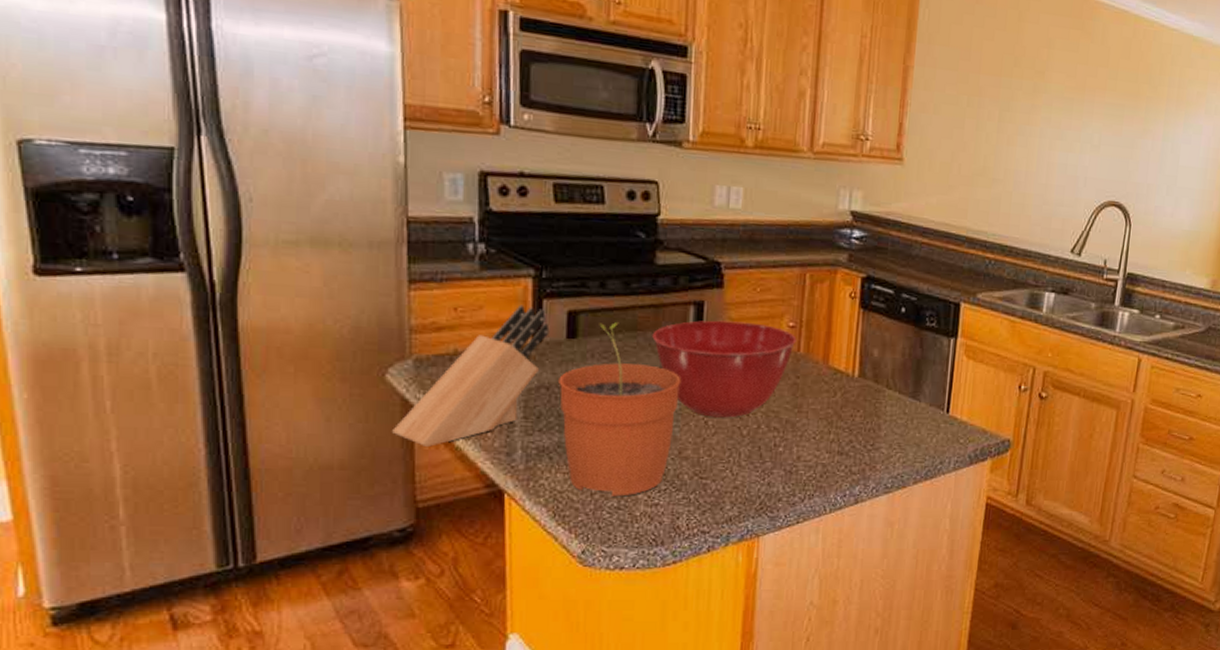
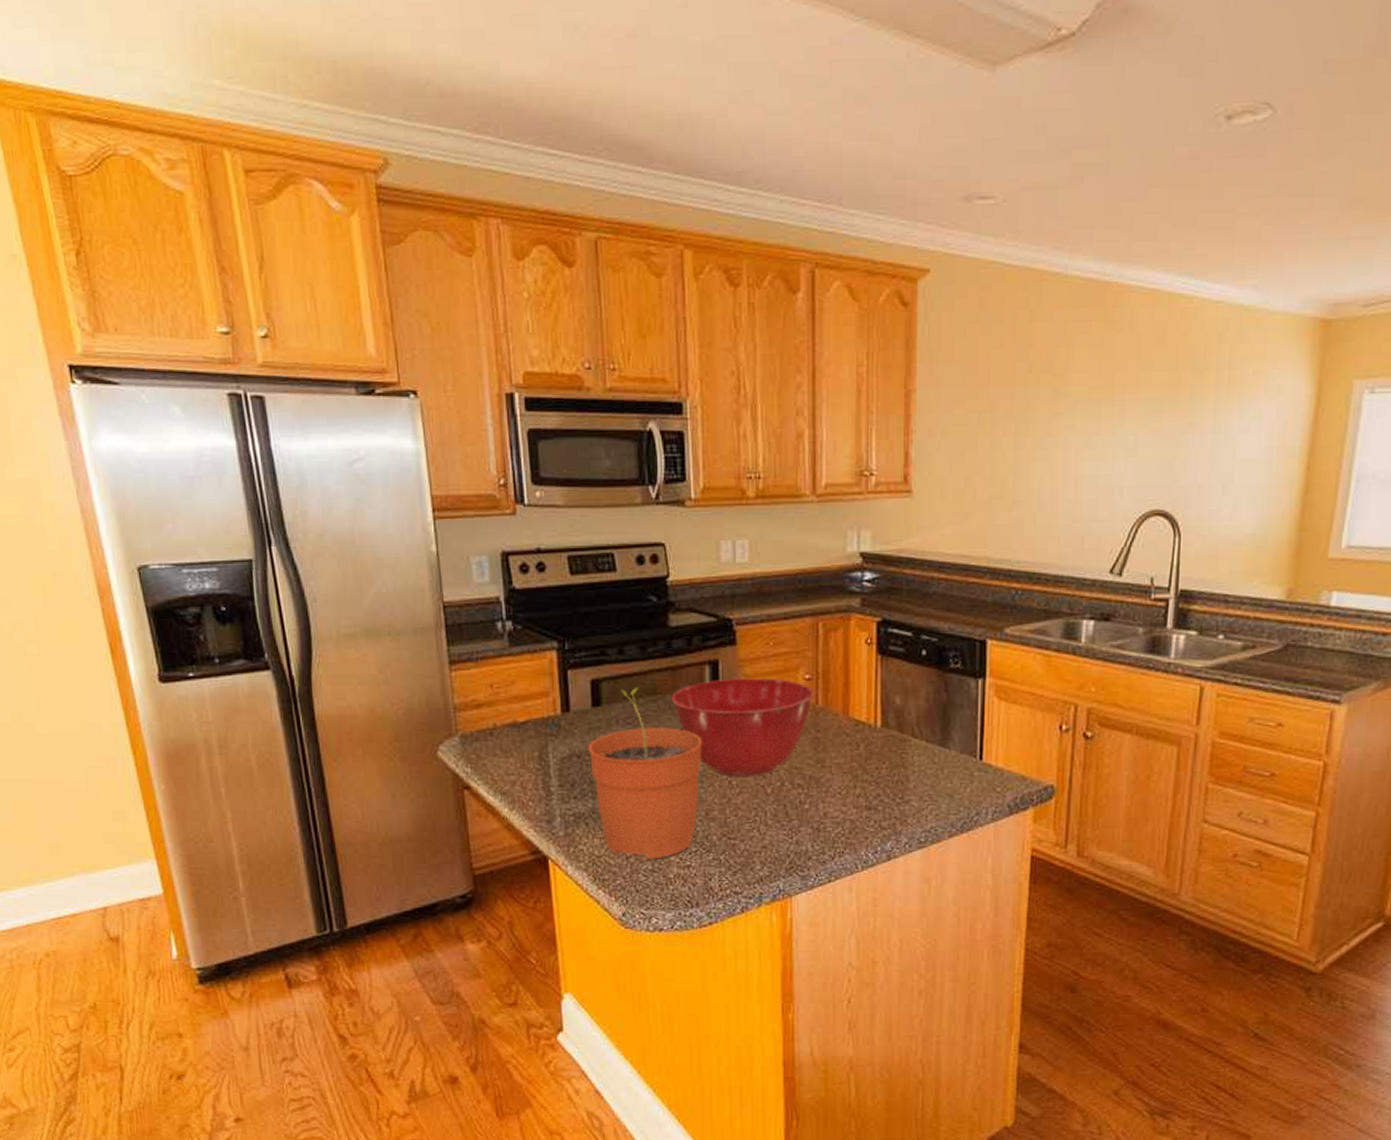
knife block: present [392,304,550,448] -> none [447,677,576,819]

